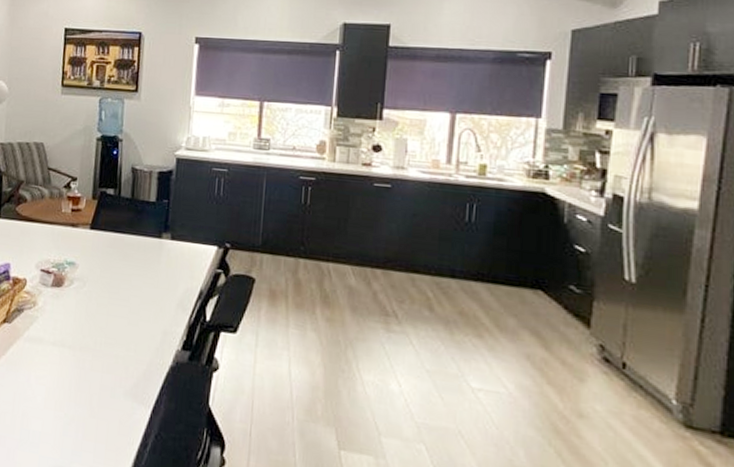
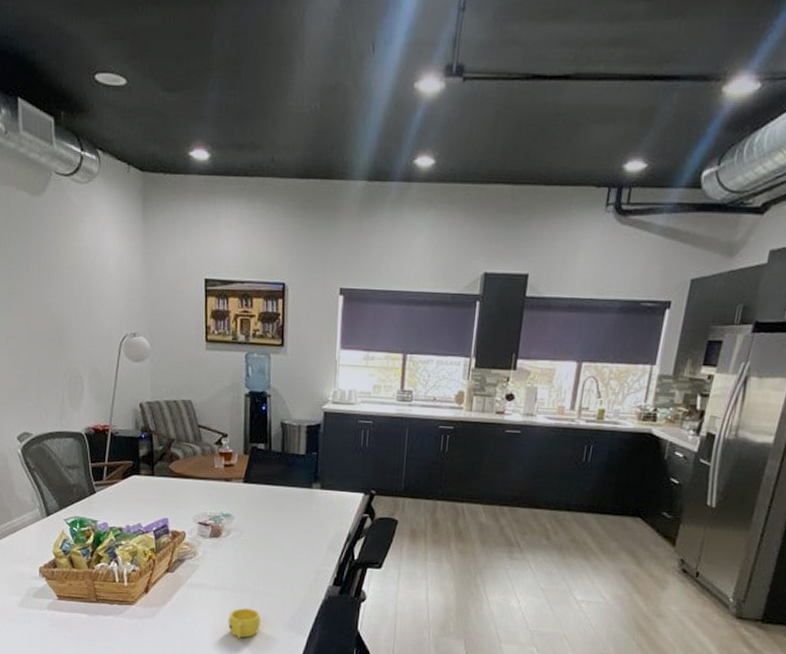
cup: none [64,369,100,405] -> present [228,608,261,638]

